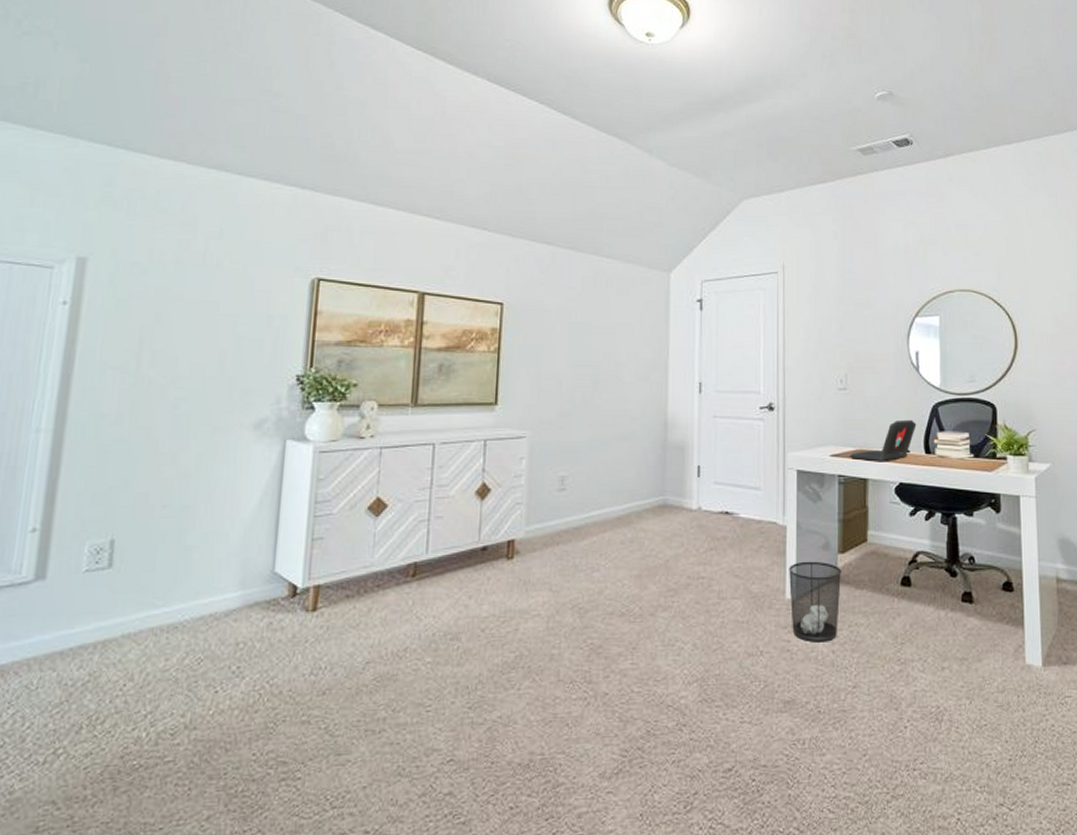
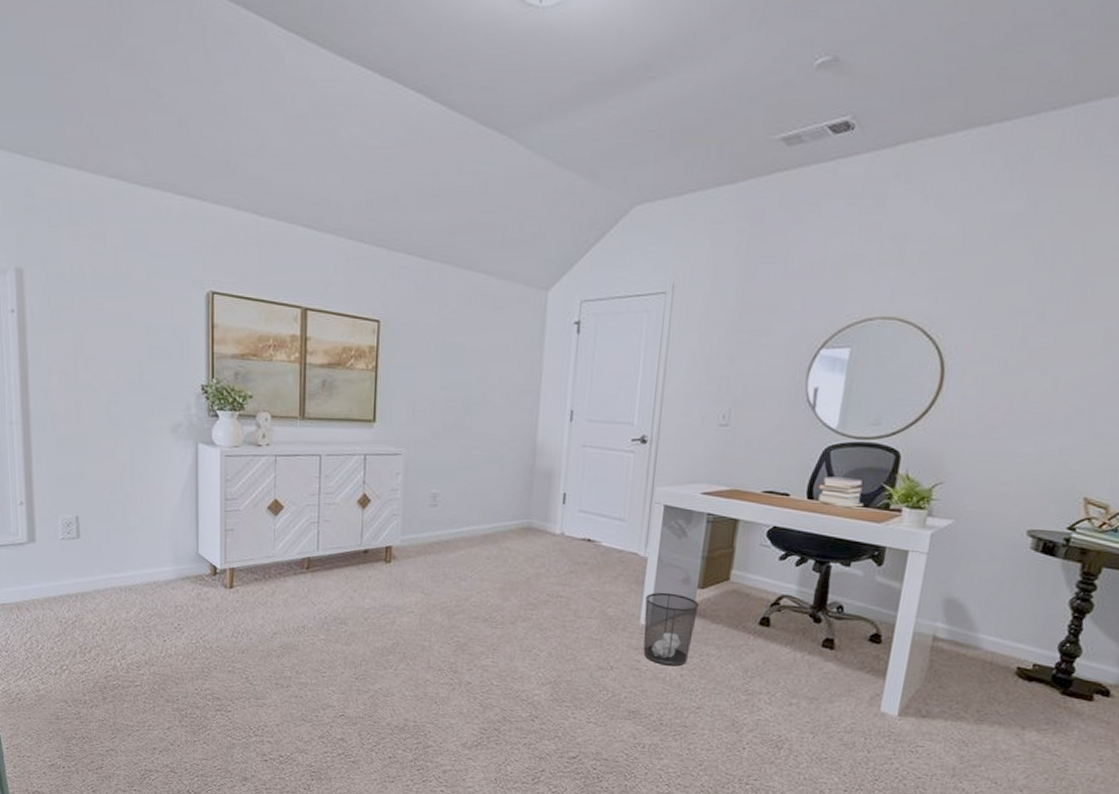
laptop: present [850,419,917,462] -> none [722,461,803,504]

